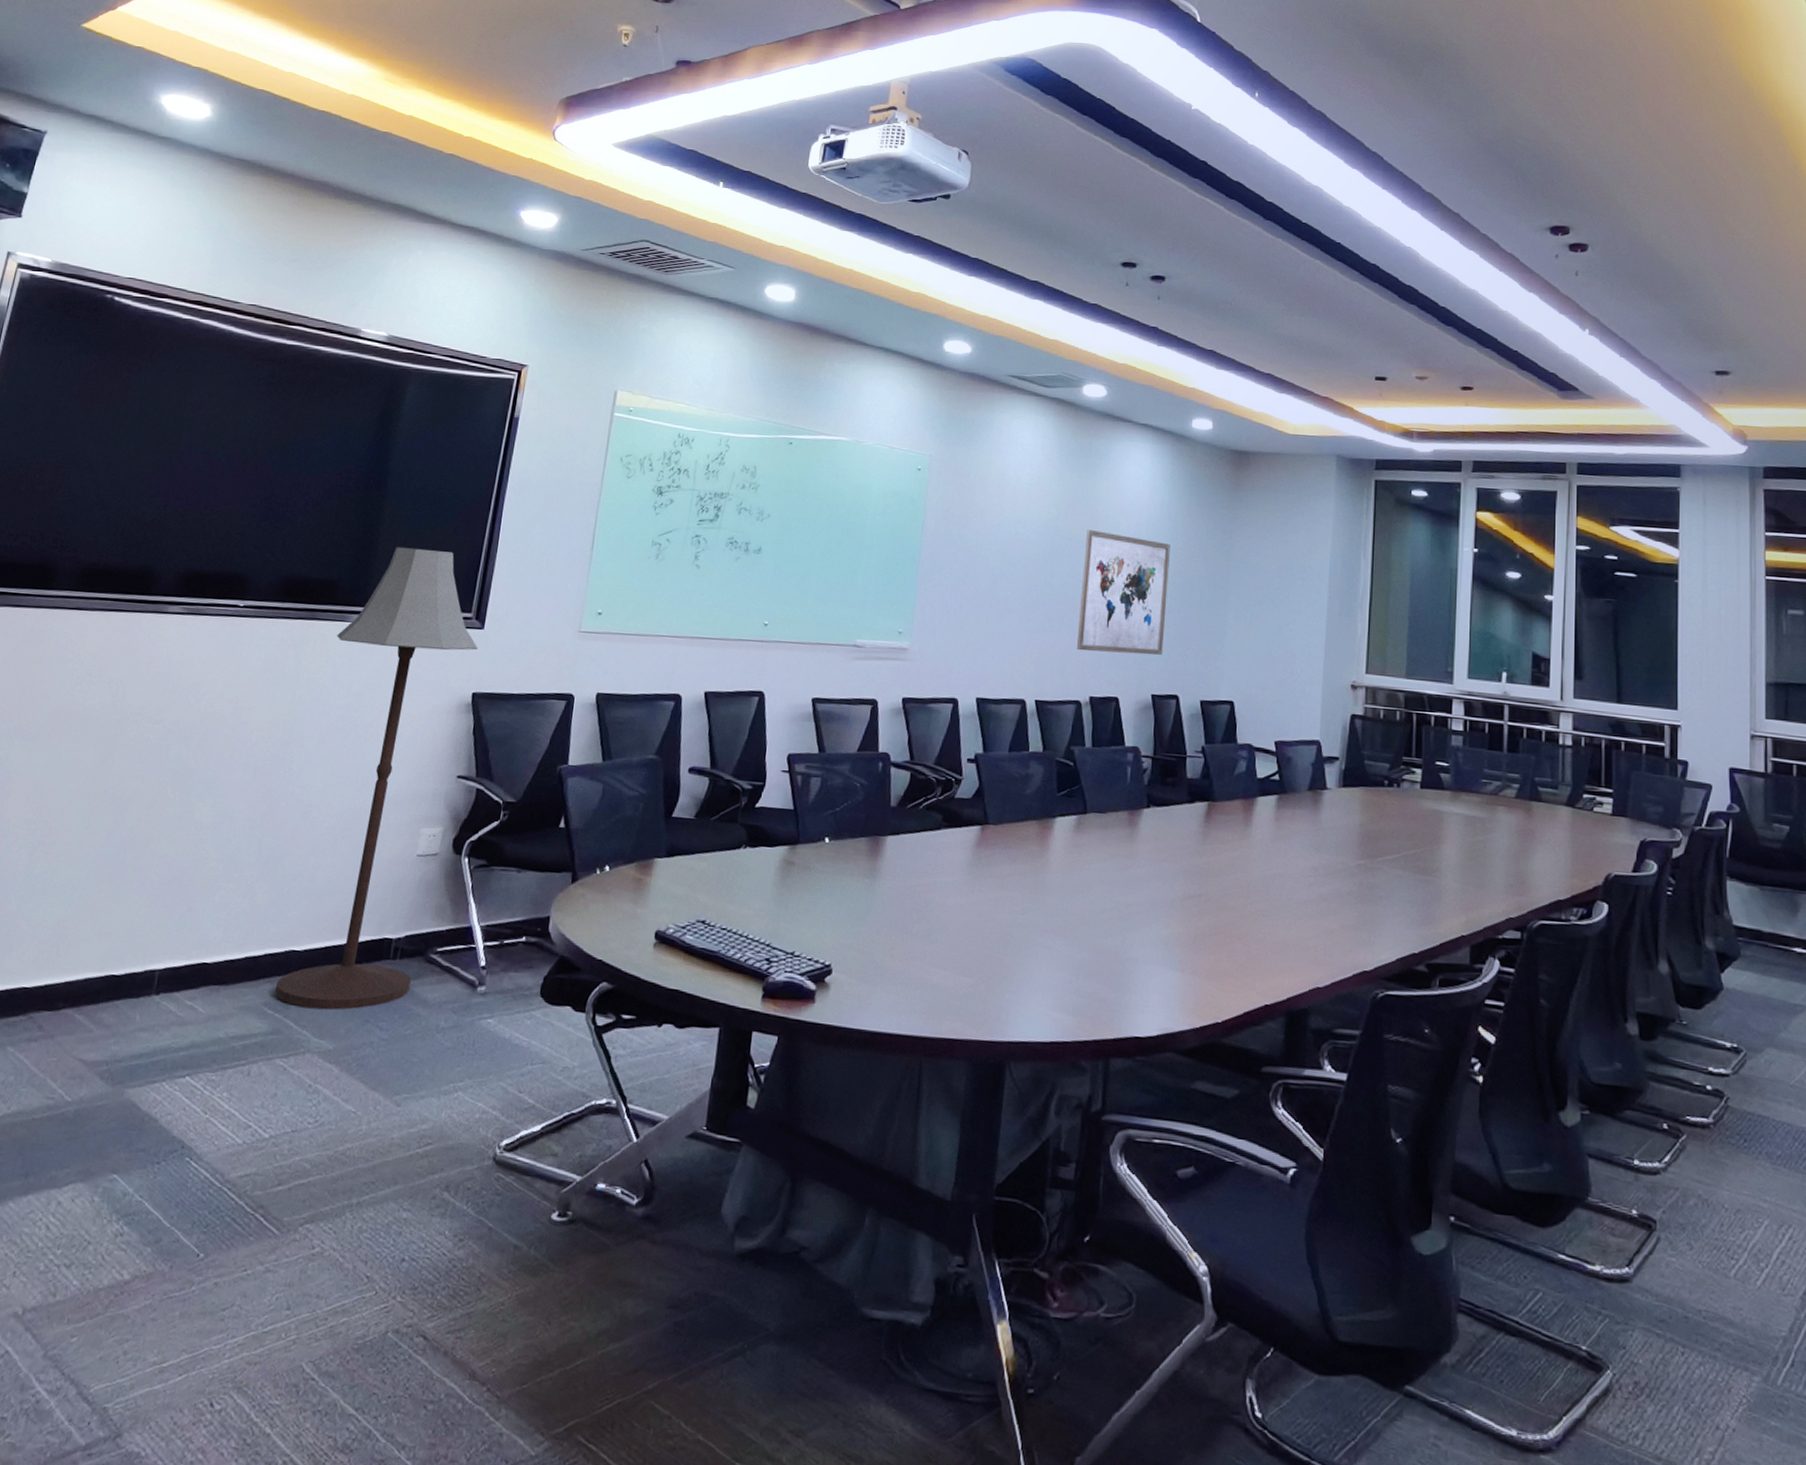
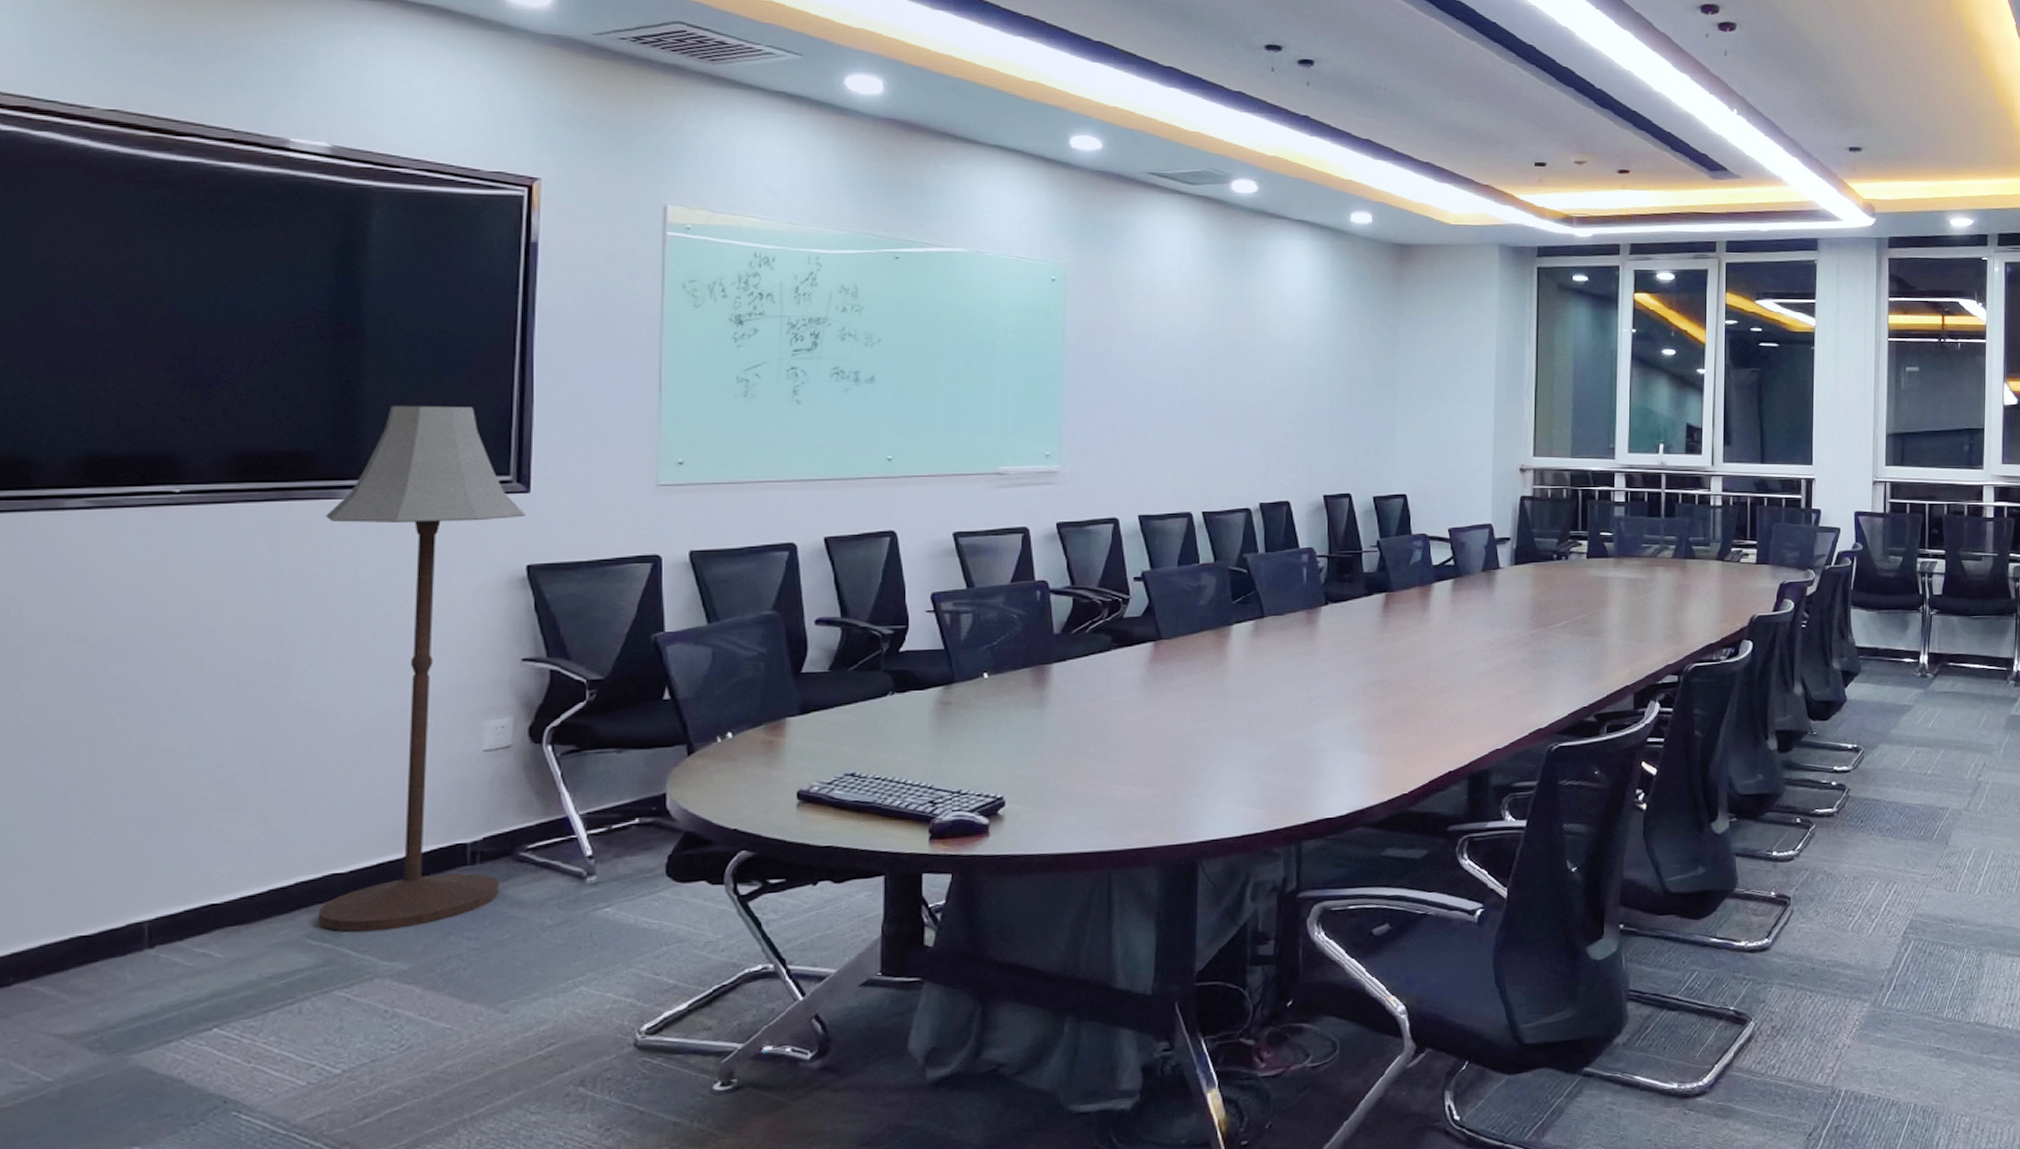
wall art: present [1076,530,1170,656] -> none [1242,334,1335,458]

